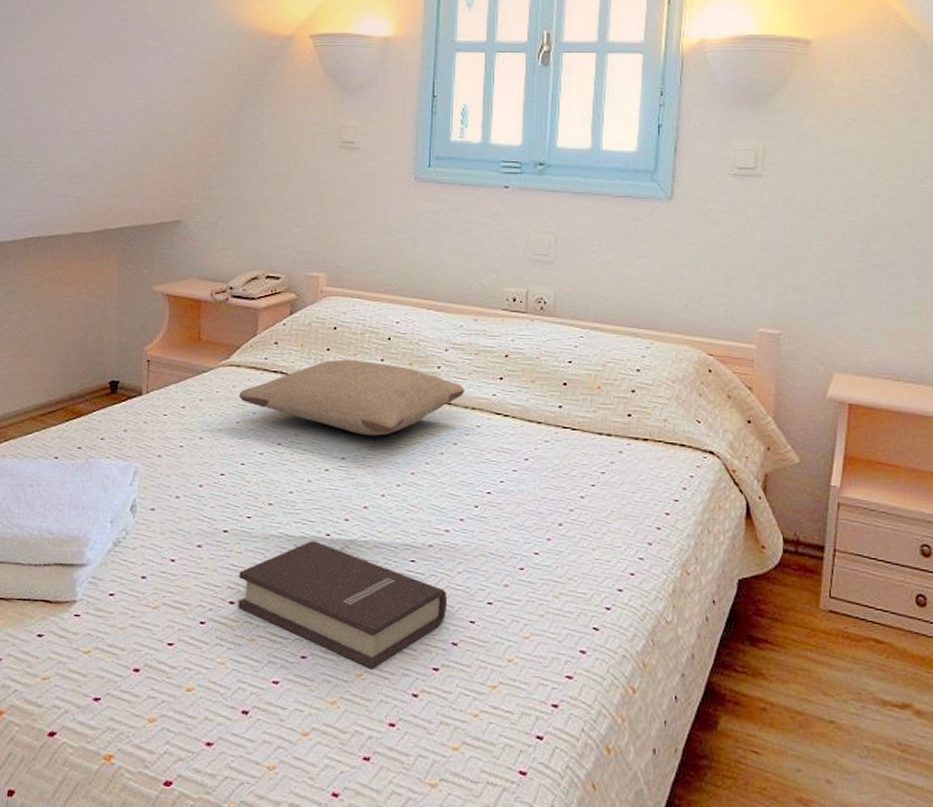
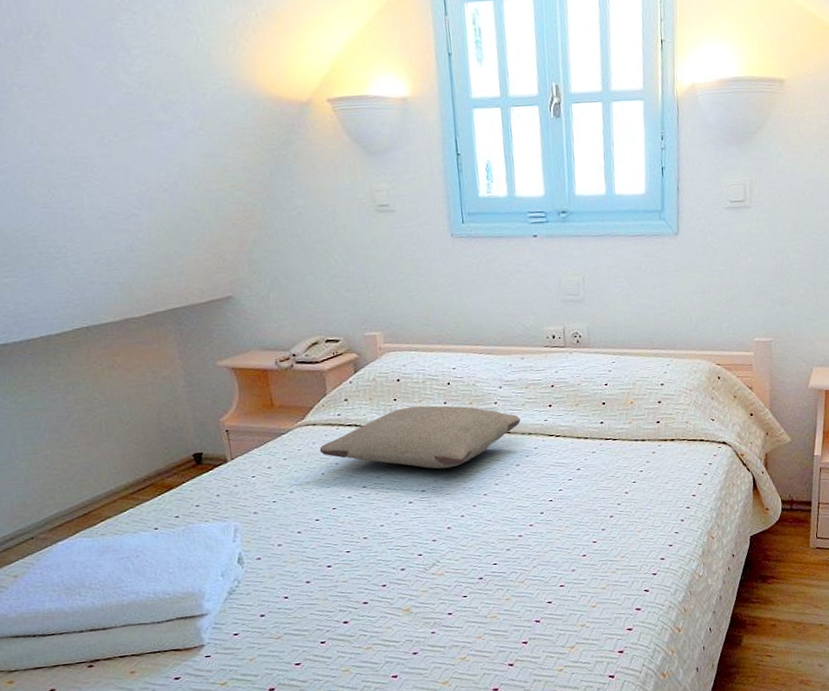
book: present [238,541,448,670] -> none [347,562,528,652]

